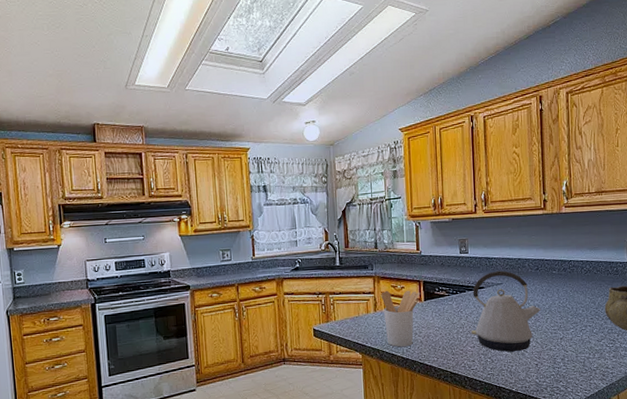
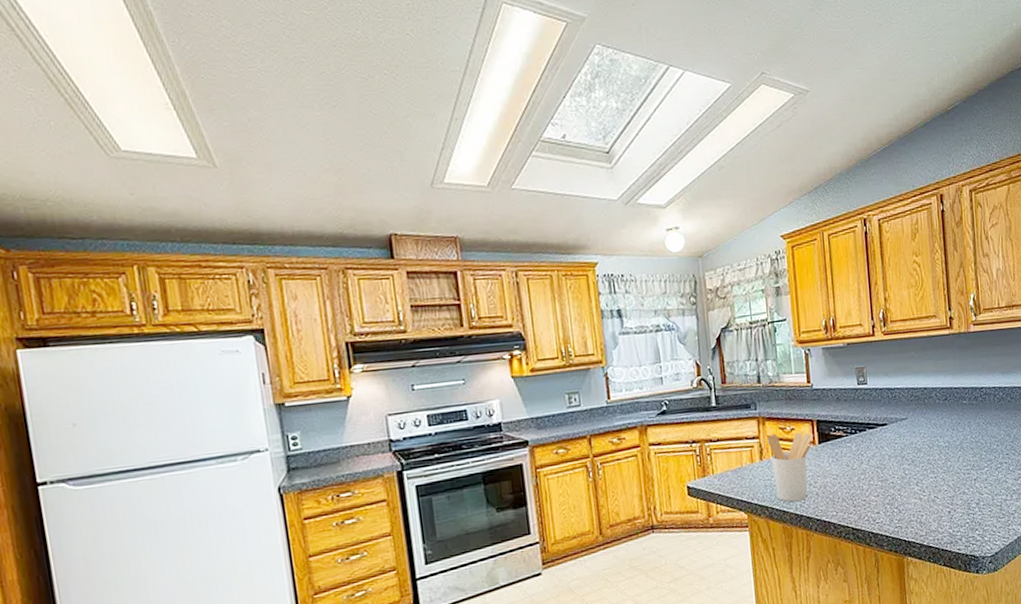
kettle: present [471,270,540,352] -> none [874,403,951,500]

